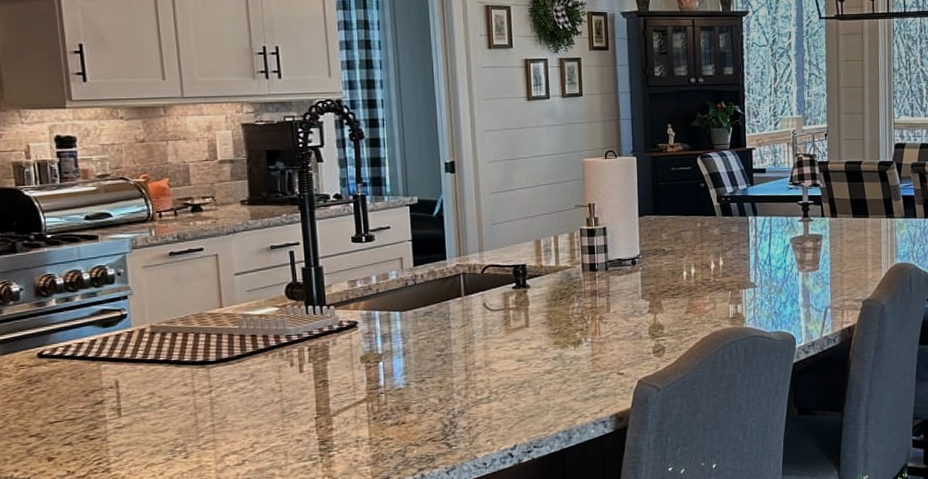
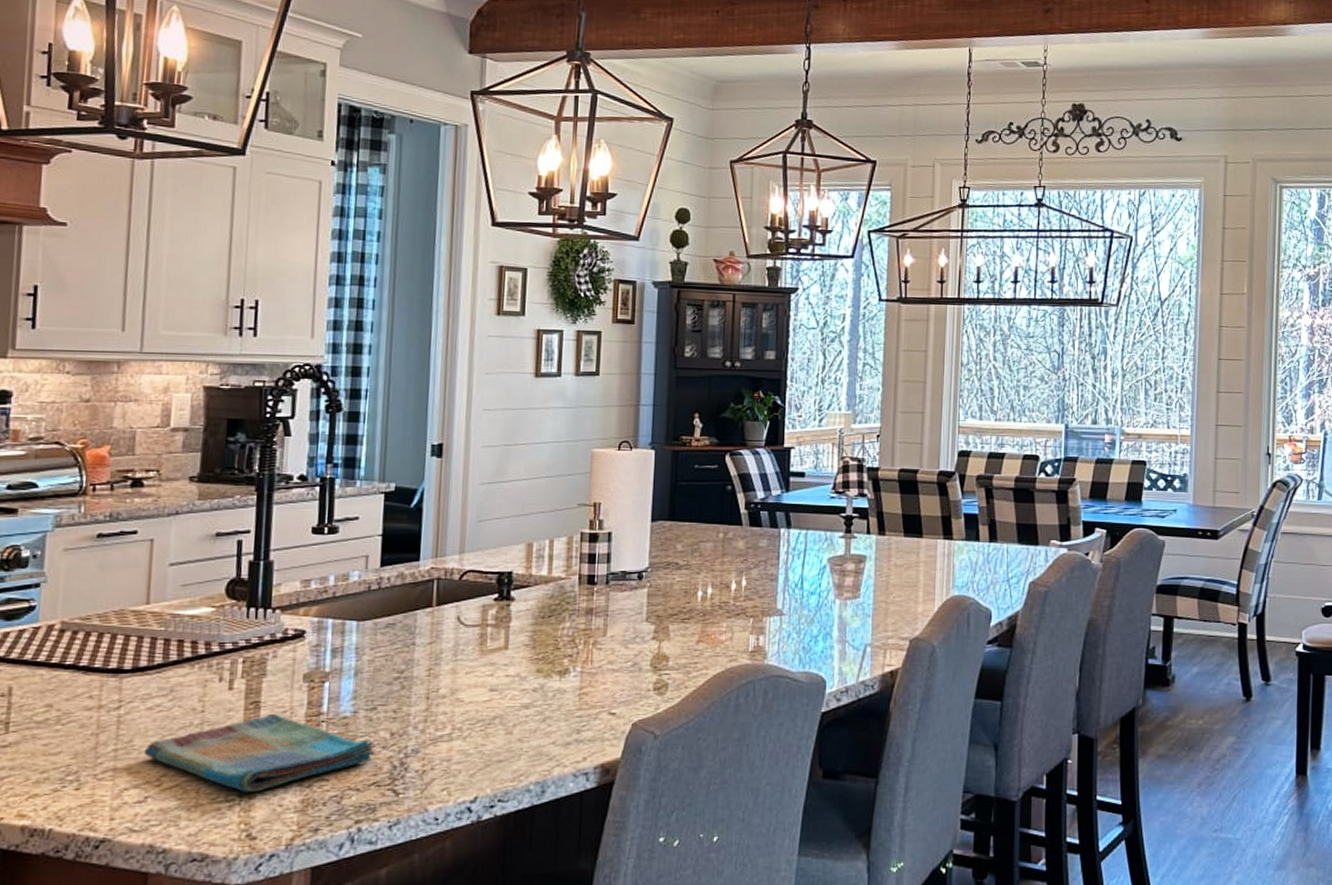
dish towel: none [236,389,428,452] -> present [144,713,376,792]

